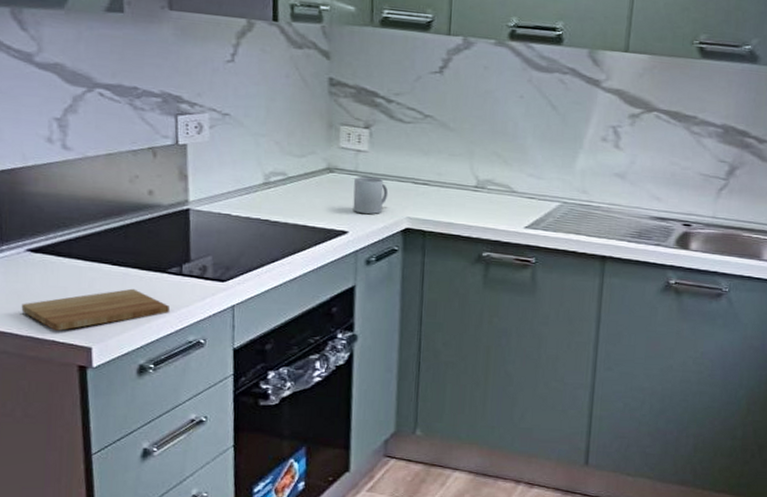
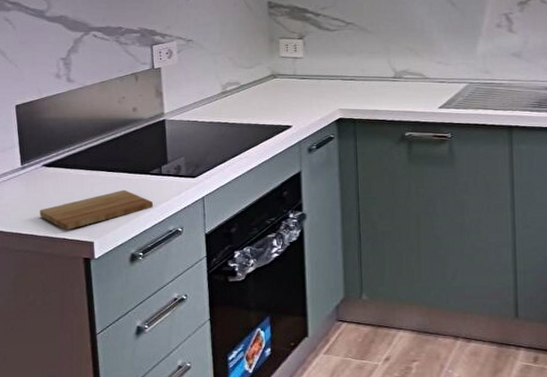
mug: present [353,176,389,215] -> none [294,78,322,110]

